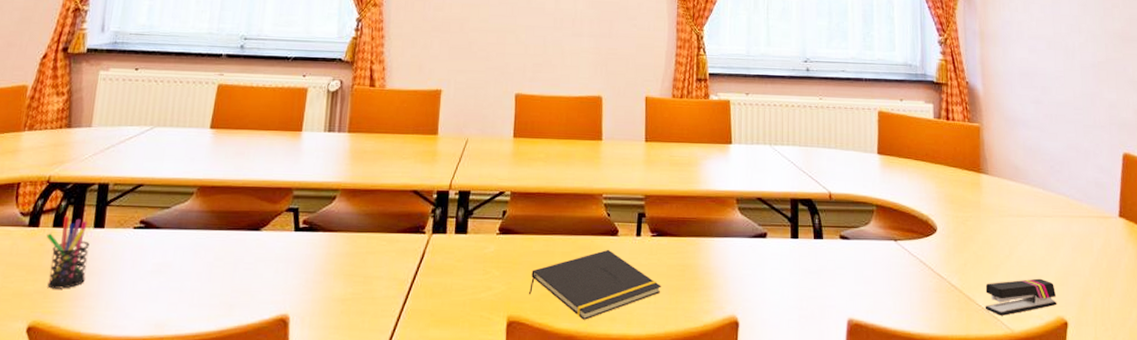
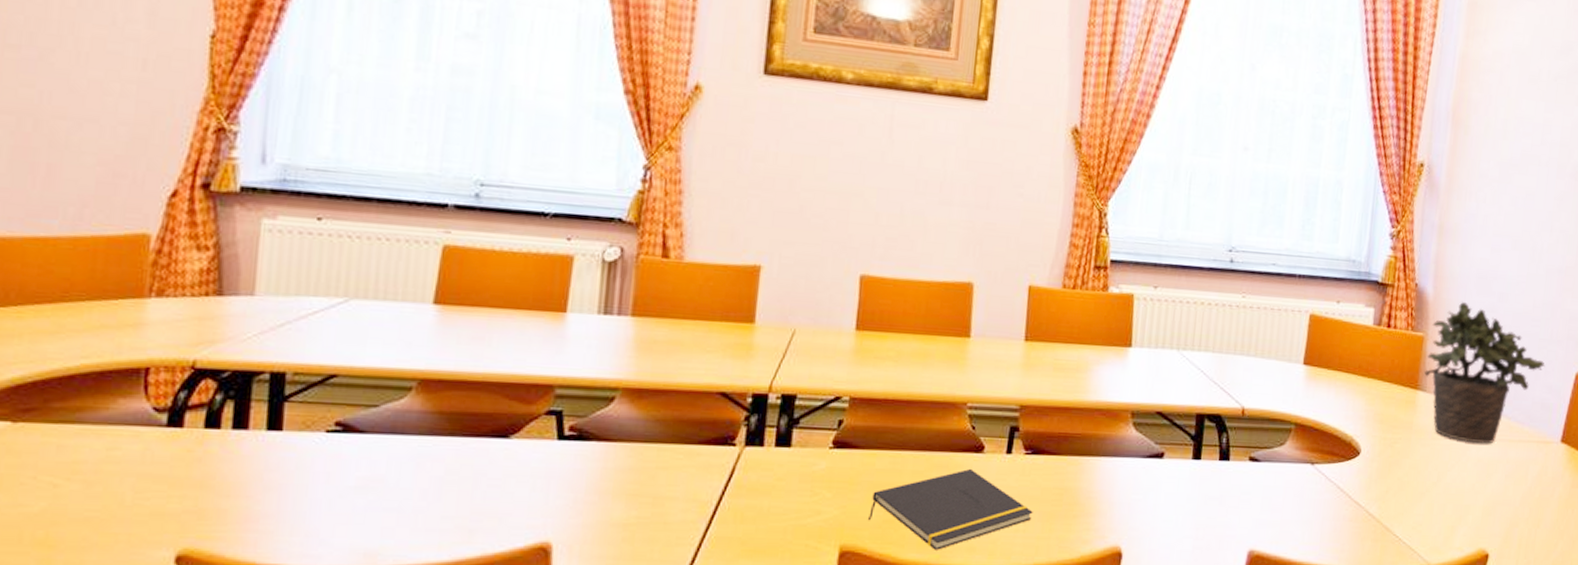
pen holder: present [46,216,90,289] -> none [195,414,262,508]
potted plant: none [985,95,1093,220] -> present [1425,301,1545,444]
stapler: present [985,278,1057,316] -> none [1402,507,1481,547]

